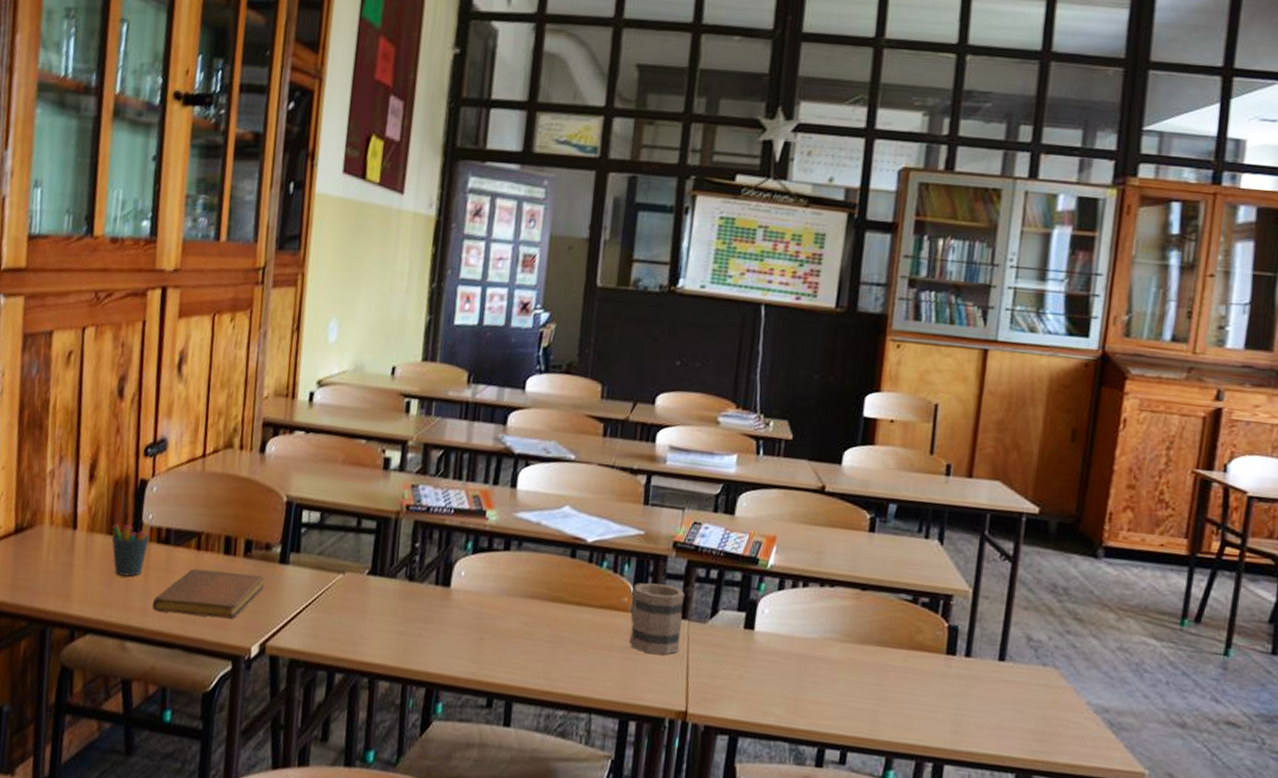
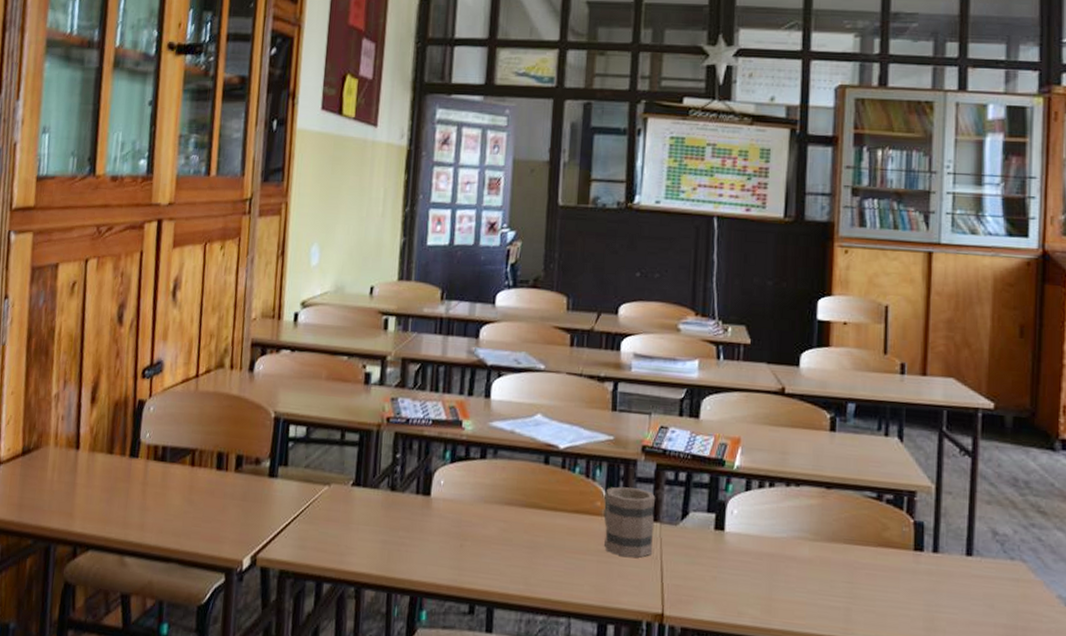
pen holder: present [111,517,153,577] -> none [111,436,150,494]
notebook: present [152,568,265,619] -> none [149,484,255,532]

